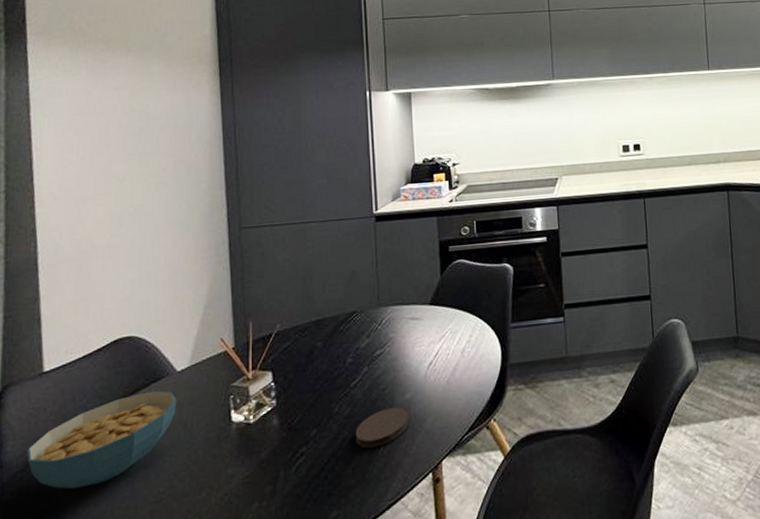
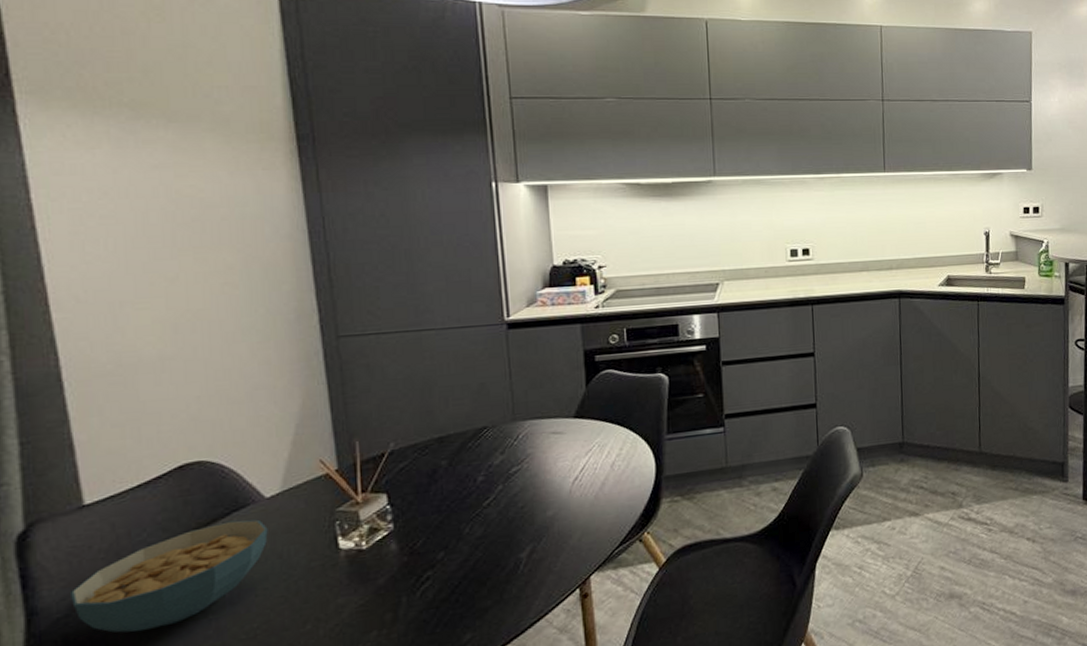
coaster: present [355,407,409,448] -> none [490,524,552,568]

